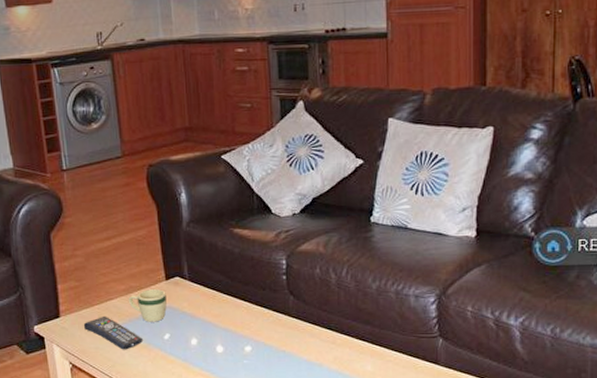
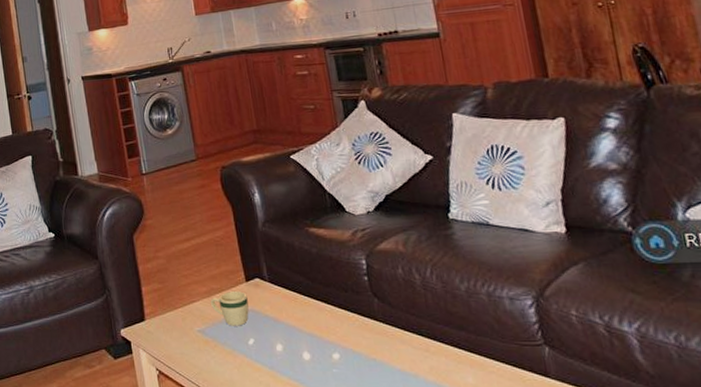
remote control: present [83,315,143,350] -> none [168,319,227,356]

